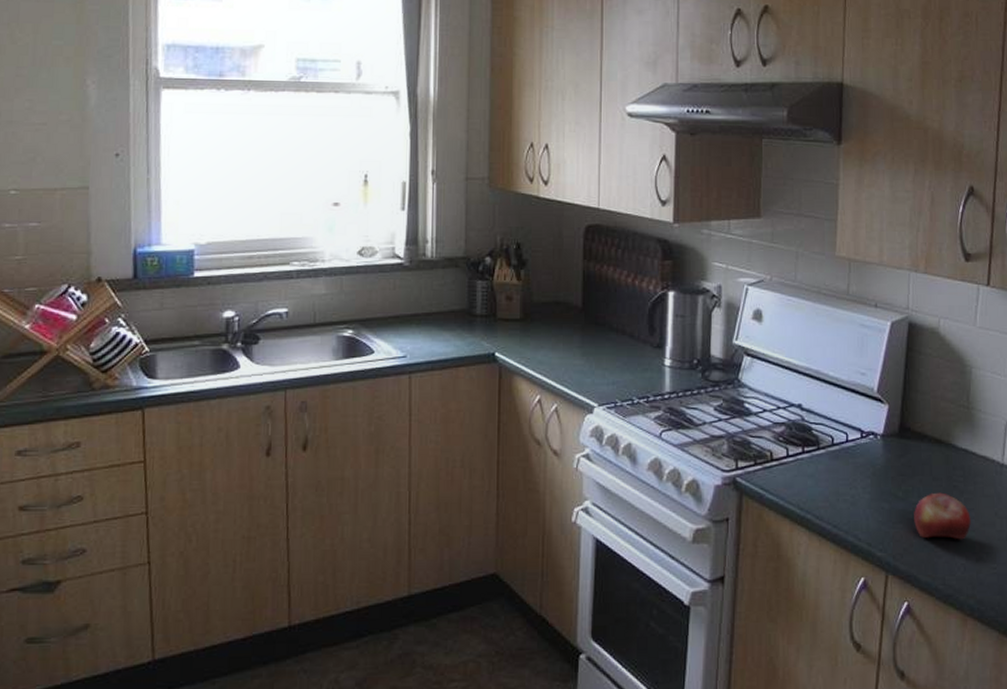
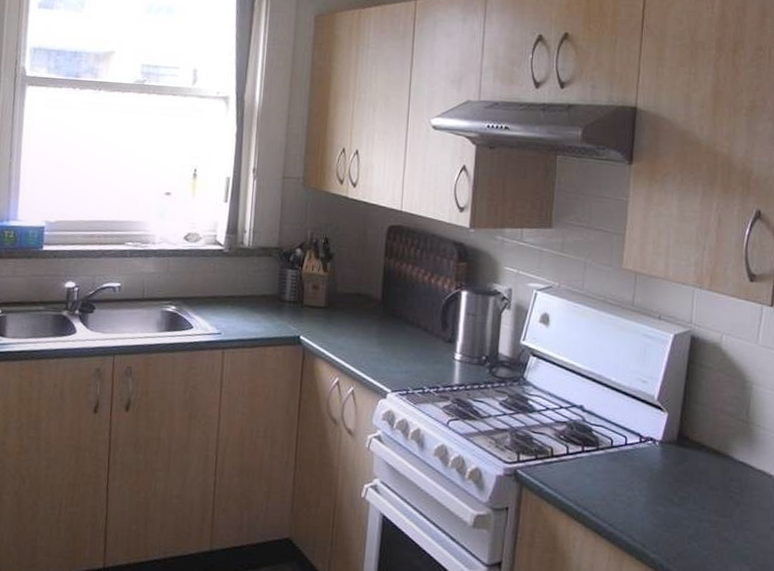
fruit: present [914,492,971,540] -> none [689,501,746,550]

